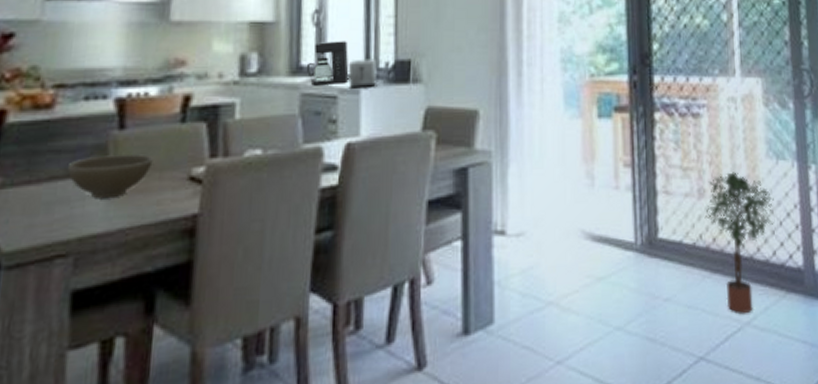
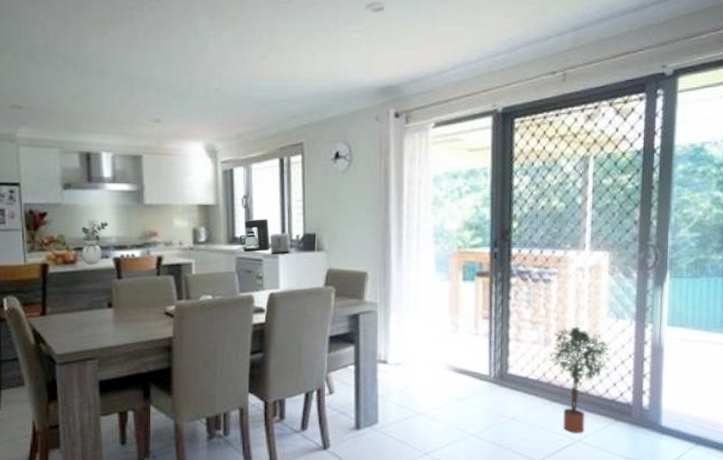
bouquet: none [65,38,113,110] -> present [81,216,109,265]
bowl: present [67,154,153,198] -> none [88,296,141,323]

